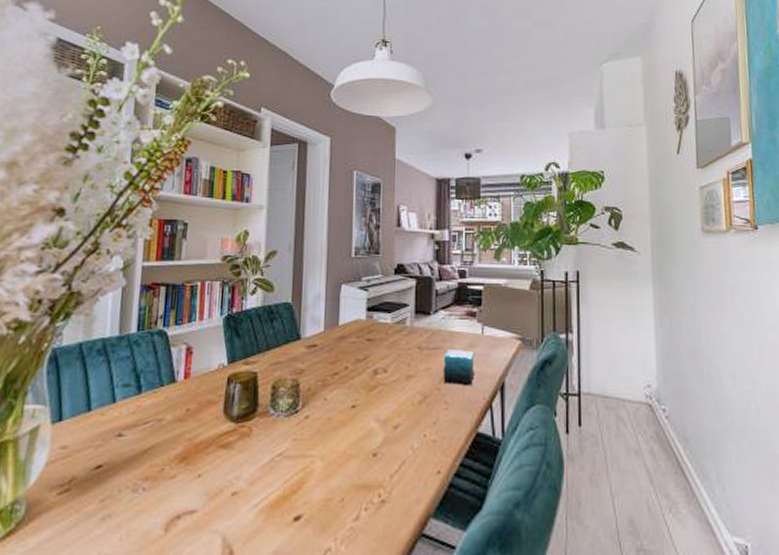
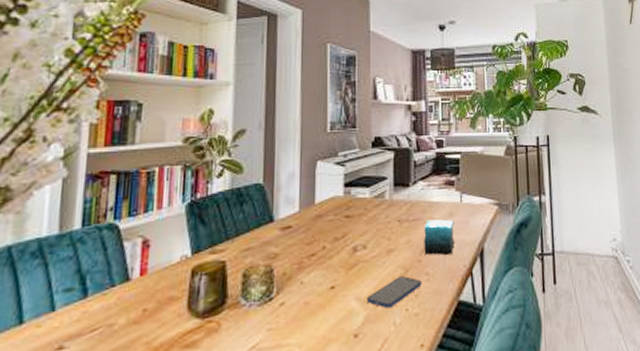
smartphone: none [386,403,440,432] -> present [367,276,422,309]

